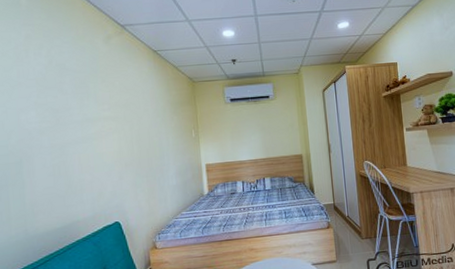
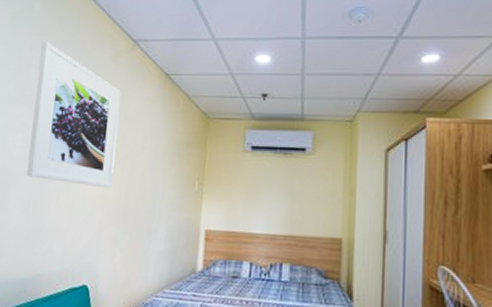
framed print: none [36,30,125,147] -> present [26,41,121,189]

